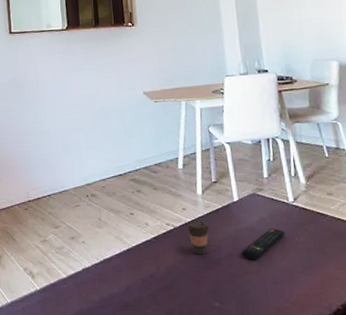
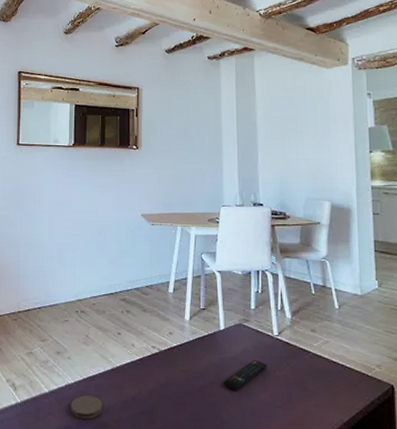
coaster: none [90,277,122,300] -> present [71,395,102,419]
coffee cup: present [186,220,210,255] -> none [171,345,194,381]

